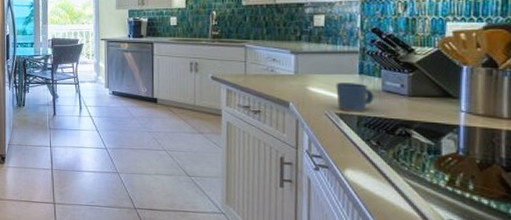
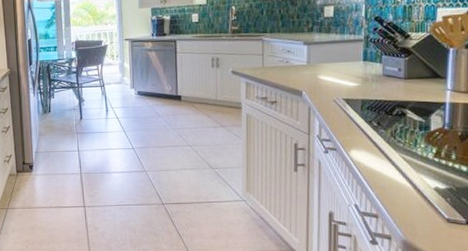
mug: present [336,83,374,112] -> none [343,69,376,97]

